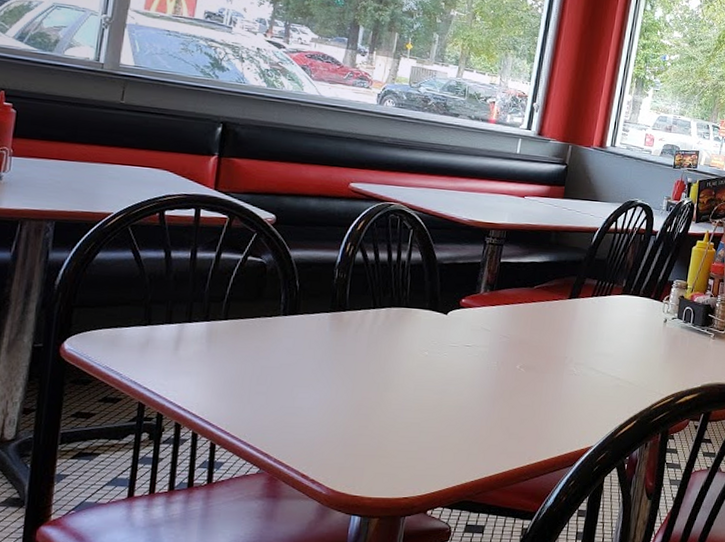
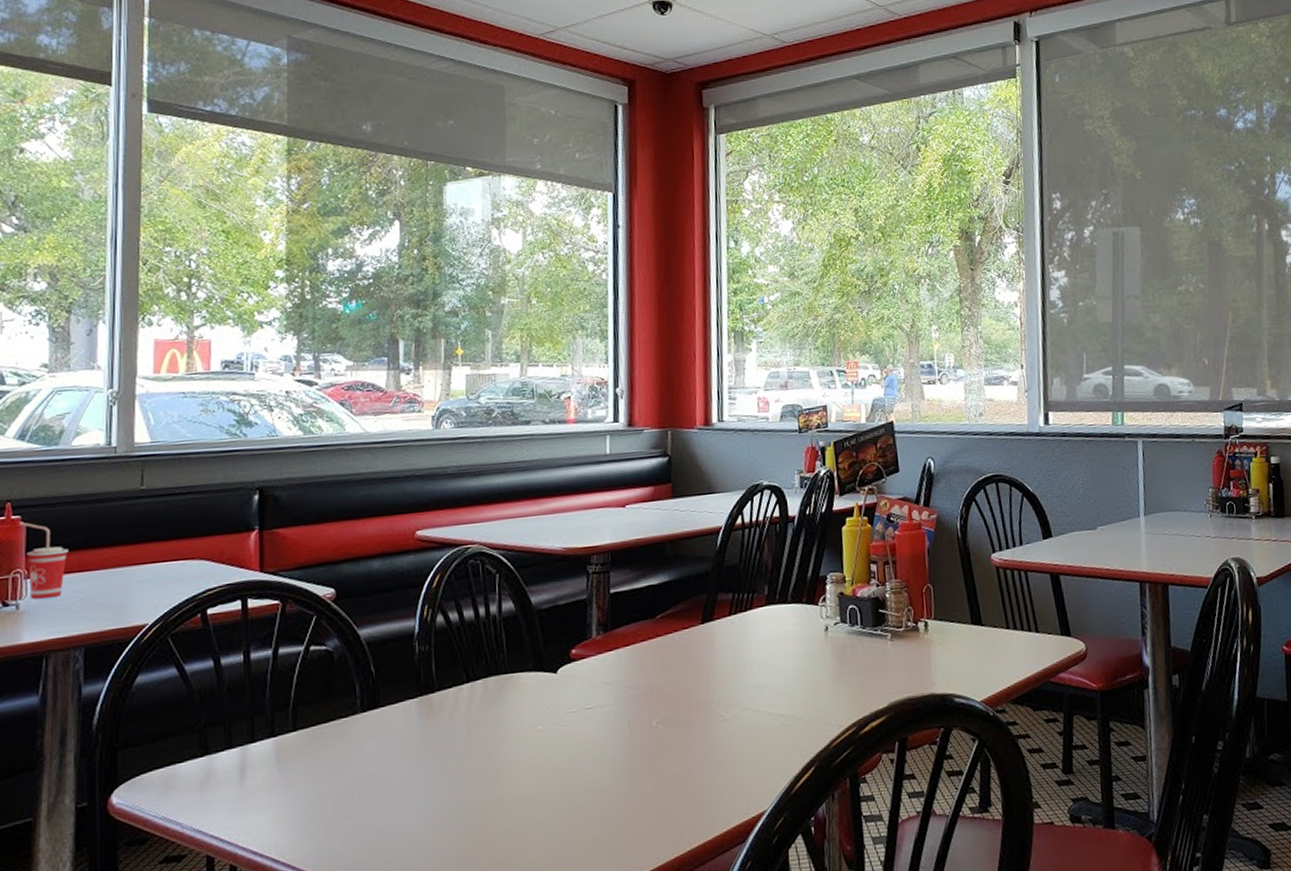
beverage cup: none [13,110,51,176] -> present [23,522,69,599]

